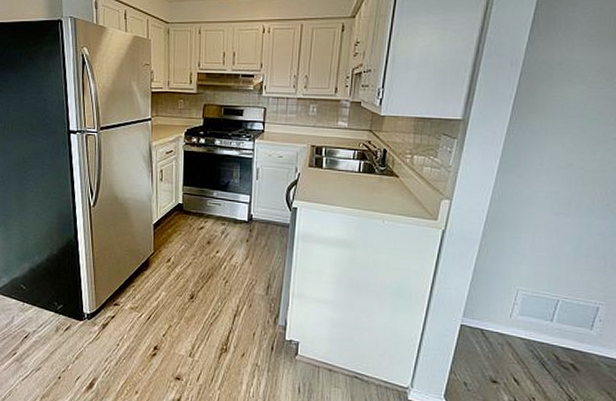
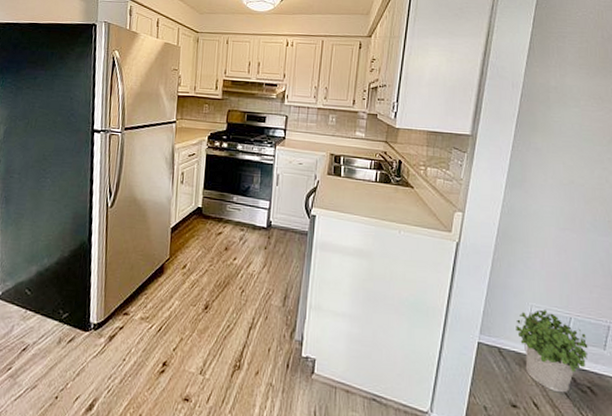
potted plant: none [500,293,574,370] -> present [516,310,589,393]

